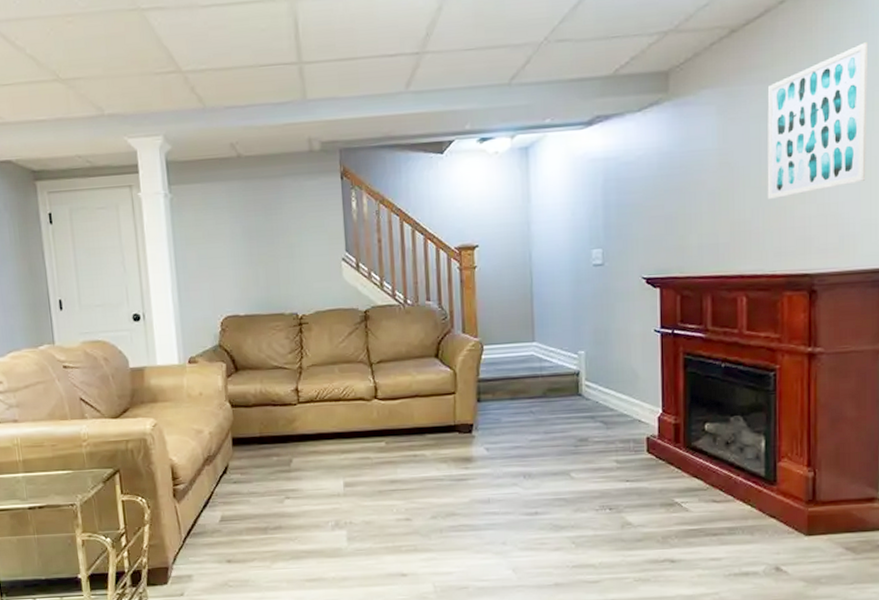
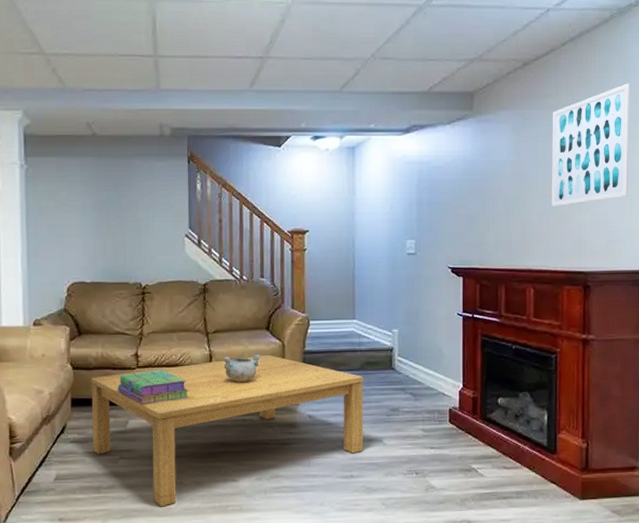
coffee table: none [250,384,549,548] -> present [91,354,364,507]
stack of books: none [278,405,354,442] -> present [117,370,189,405]
decorative bowl: none [388,383,430,415] -> present [222,353,261,382]

